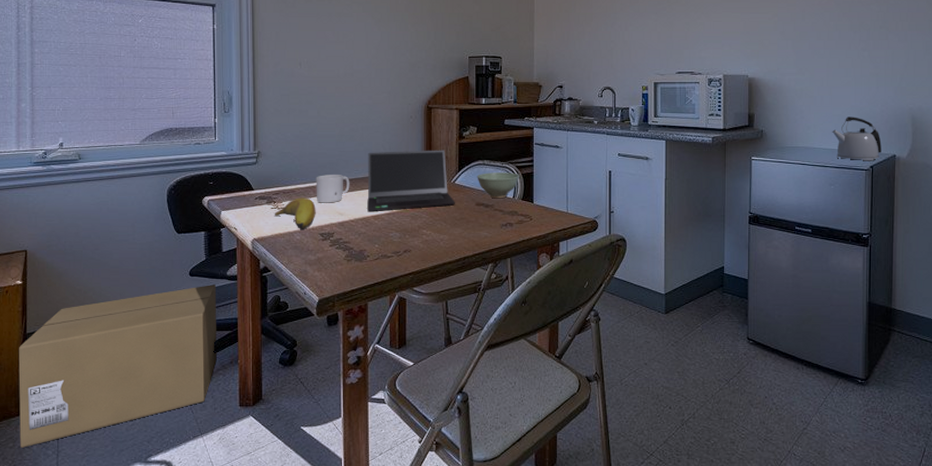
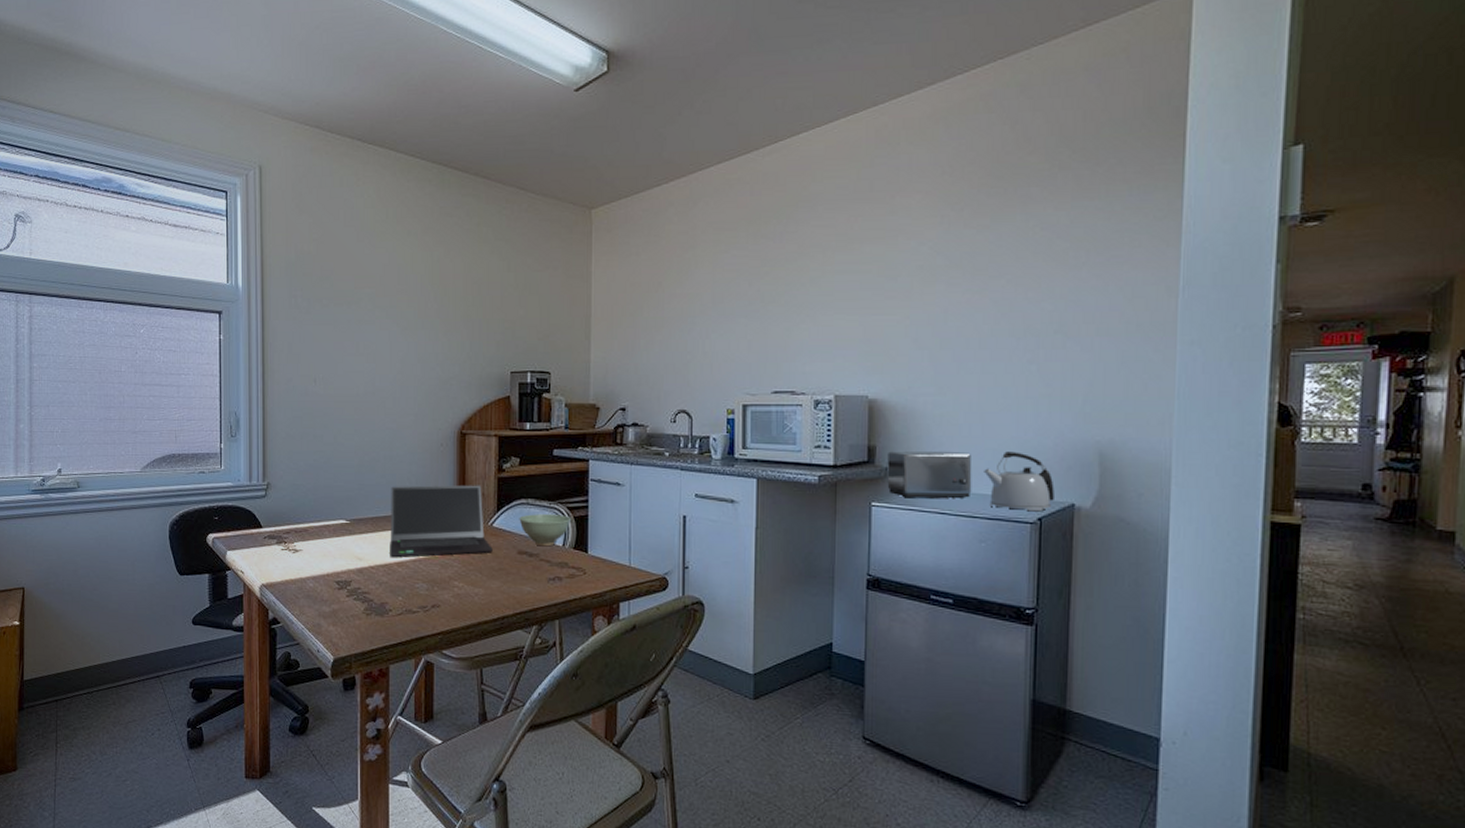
box: present [18,285,217,449] -> none [15,635,221,808]
fruit: present [274,197,316,229] -> none [284,538,331,575]
mug: present [316,175,350,203] -> none [331,512,370,546]
toaster: none [763,117,824,153] -> present [887,450,973,499]

